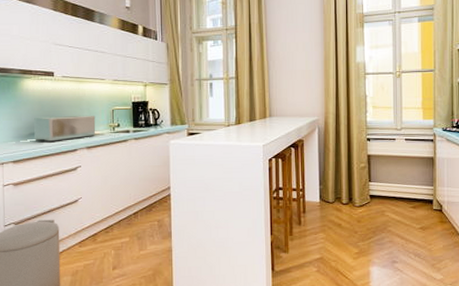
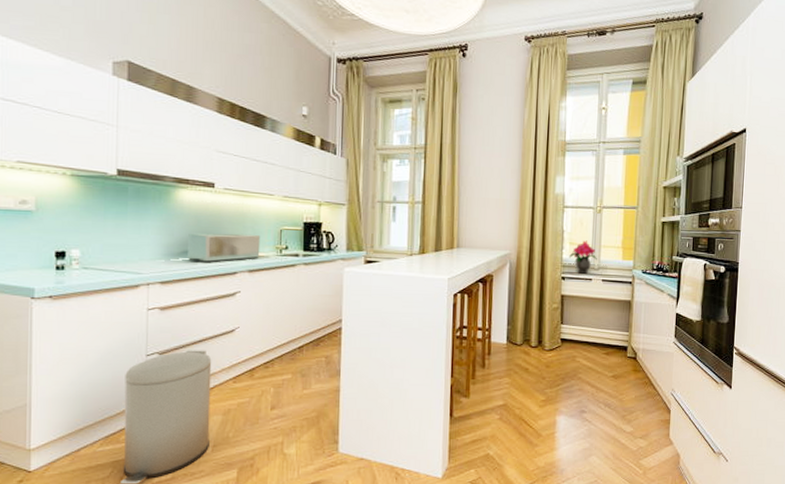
potted flower: none [372,103,399,134] -> present [568,240,597,274]

